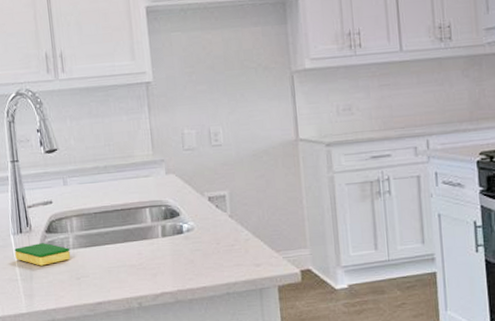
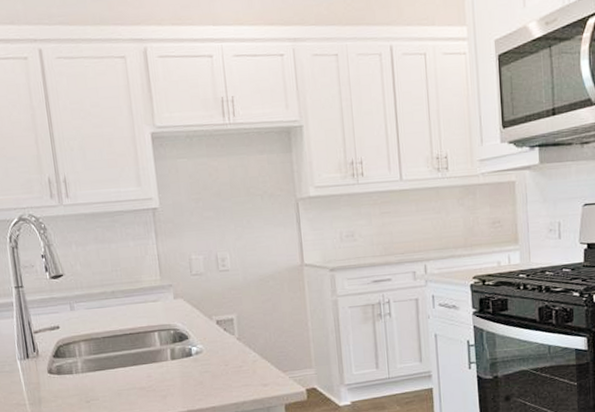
dish sponge: present [14,243,71,266] -> none [21,367,80,390]

